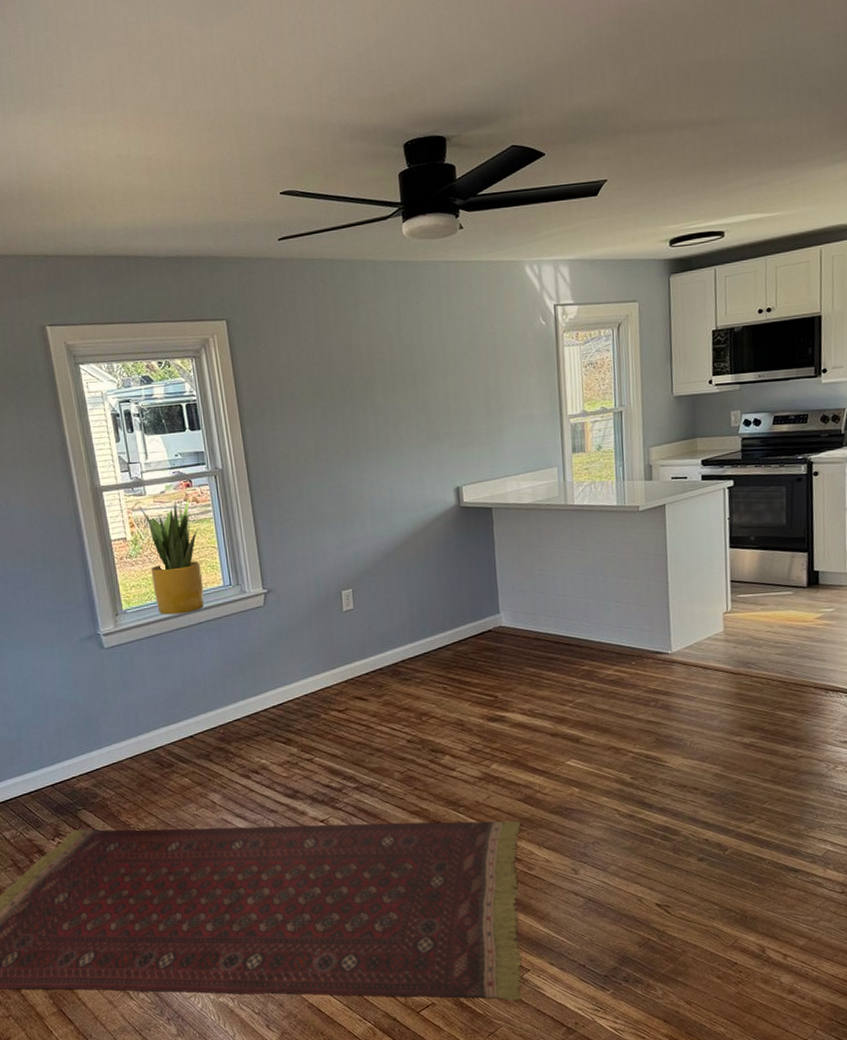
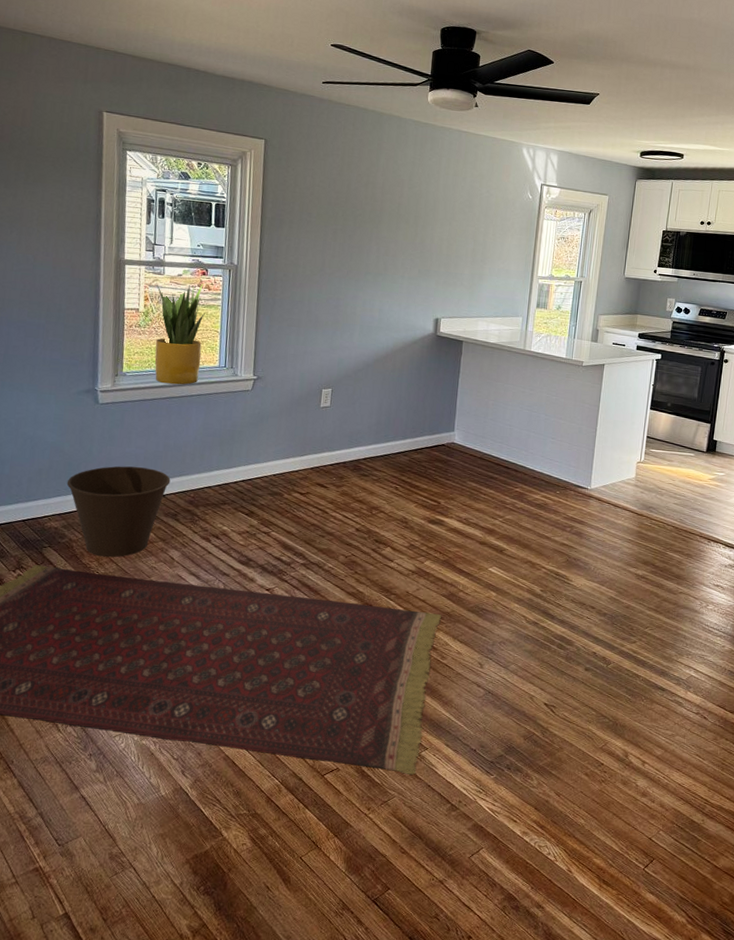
basket: none [88,709,196,812] -> present [66,466,171,558]

